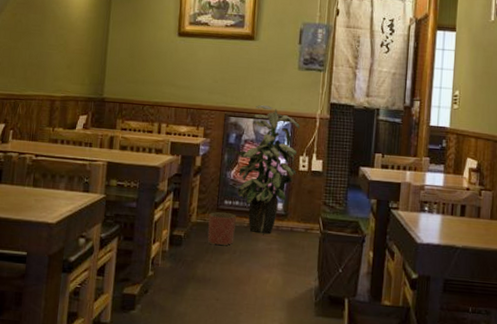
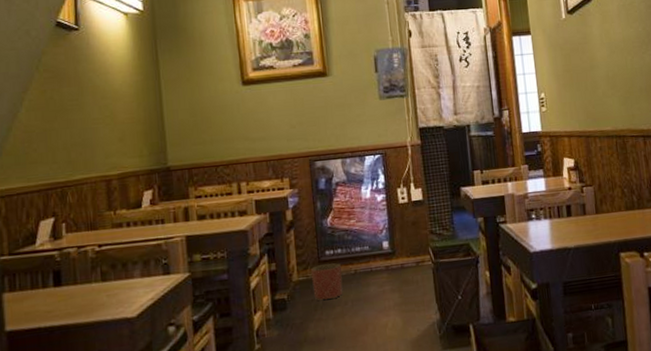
indoor plant: present [234,104,300,235] -> none [327,142,398,279]

